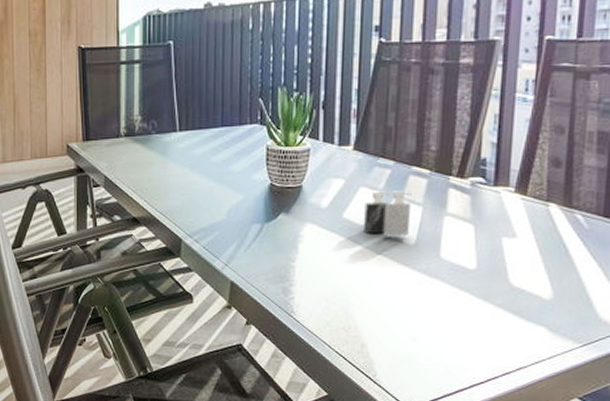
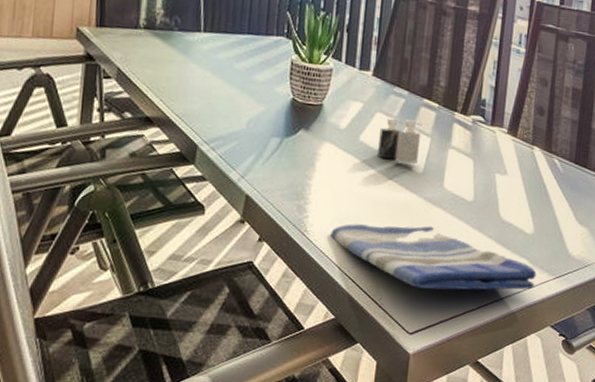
dish towel: none [318,298,558,363] -> present [331,223,537,290]

